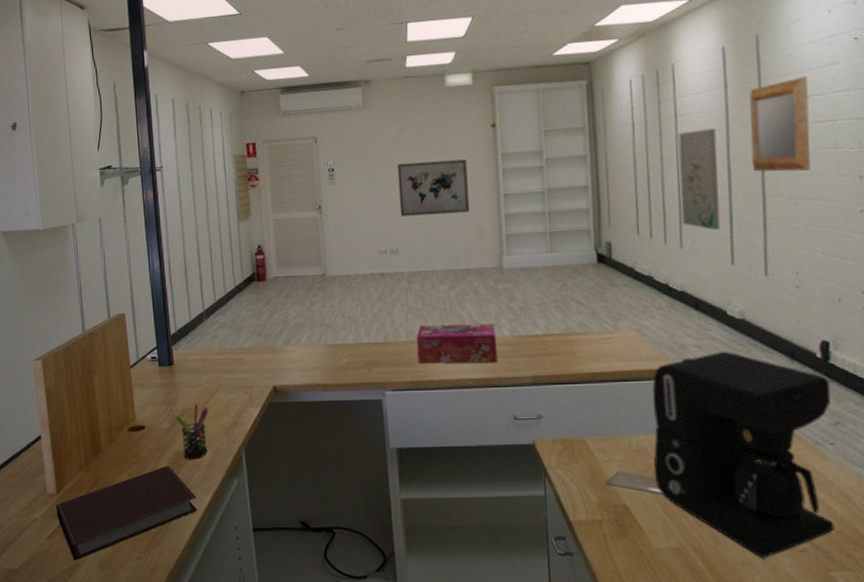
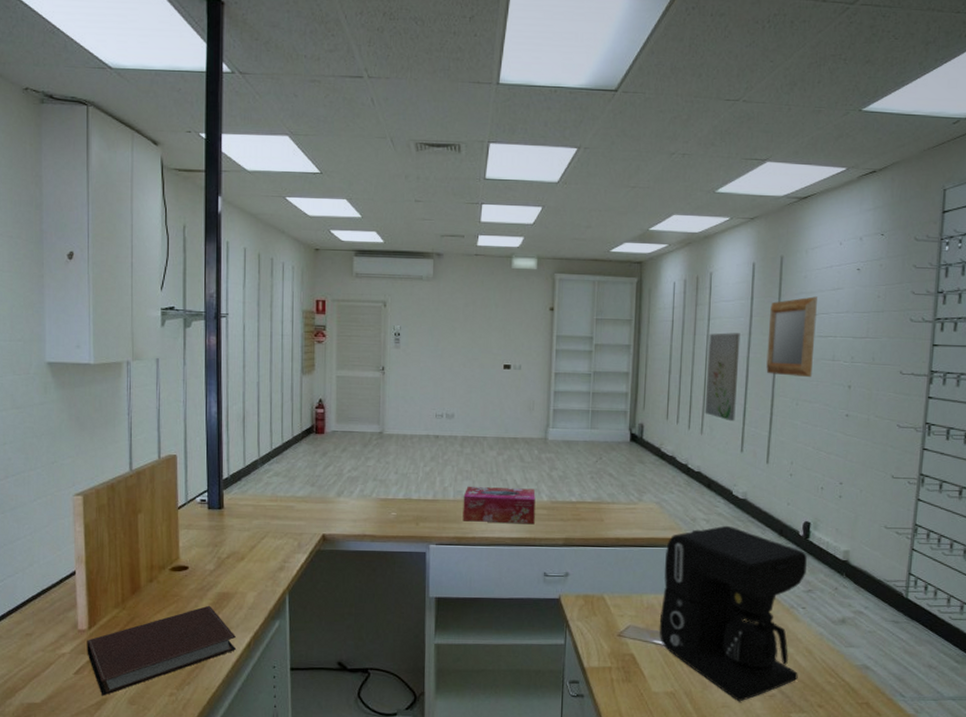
pen holder: present [176,403,209,460] -> none [222,547,256,601]
wall art: present [397,159,470,217] -> none [459,335,525,386]

